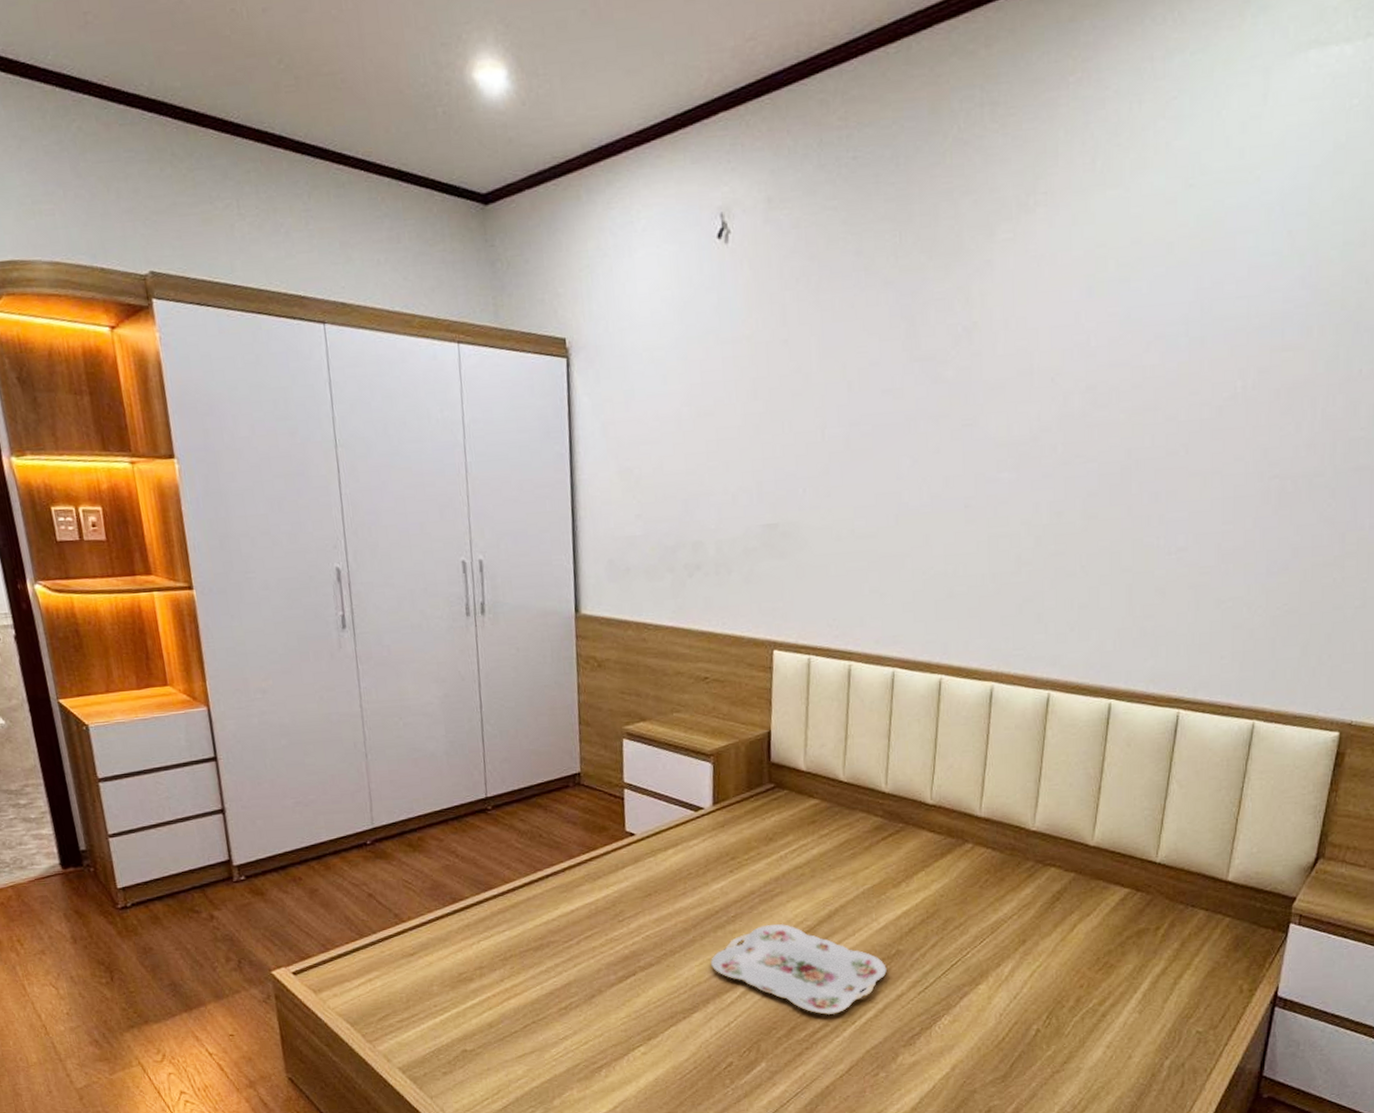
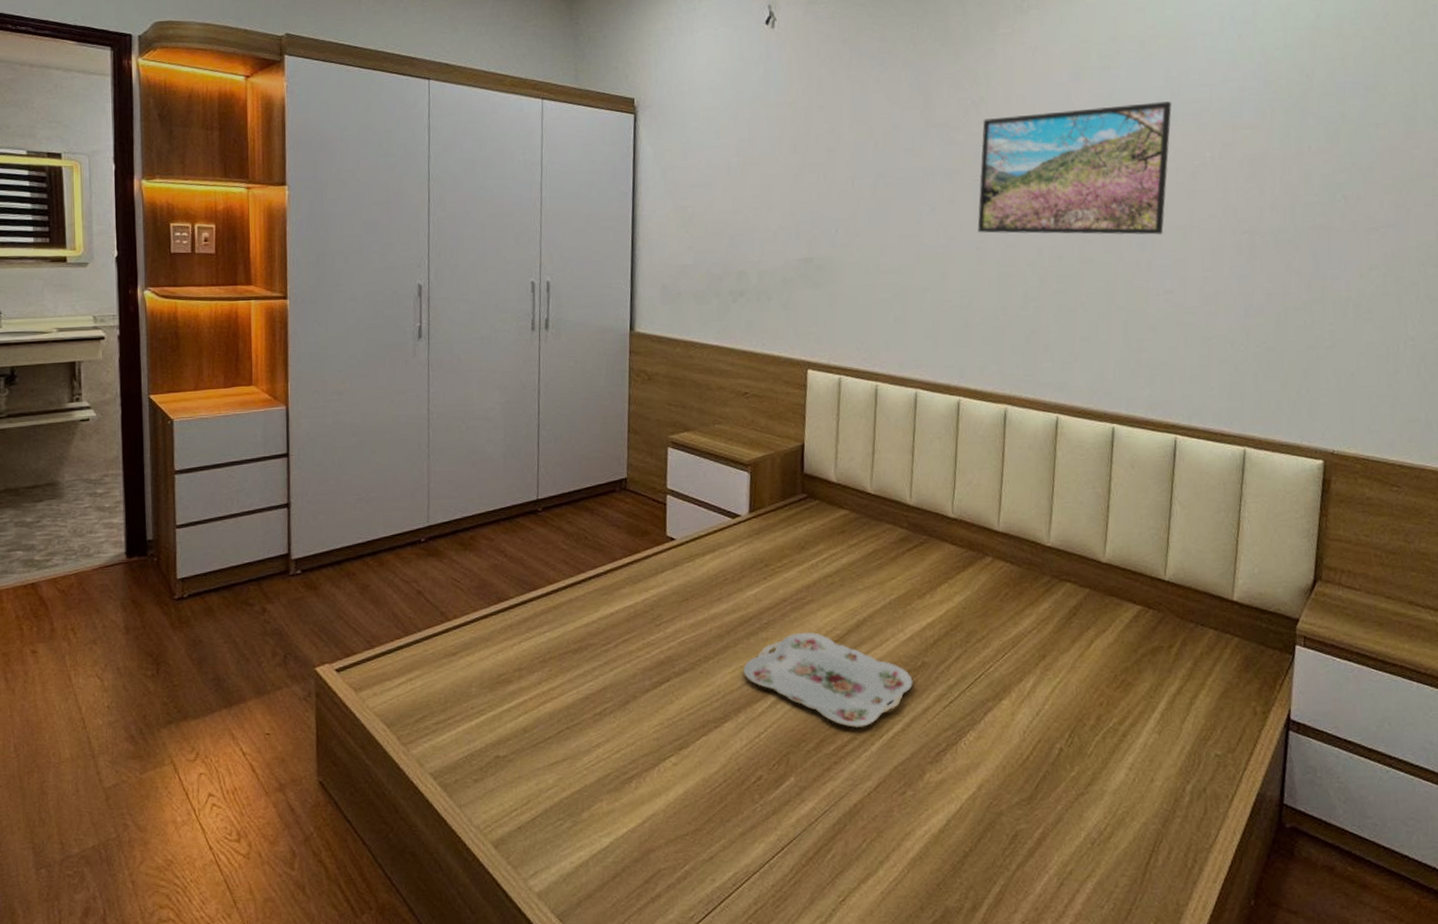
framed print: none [966,319,1200,488] -> present [977,101,1172,235]

